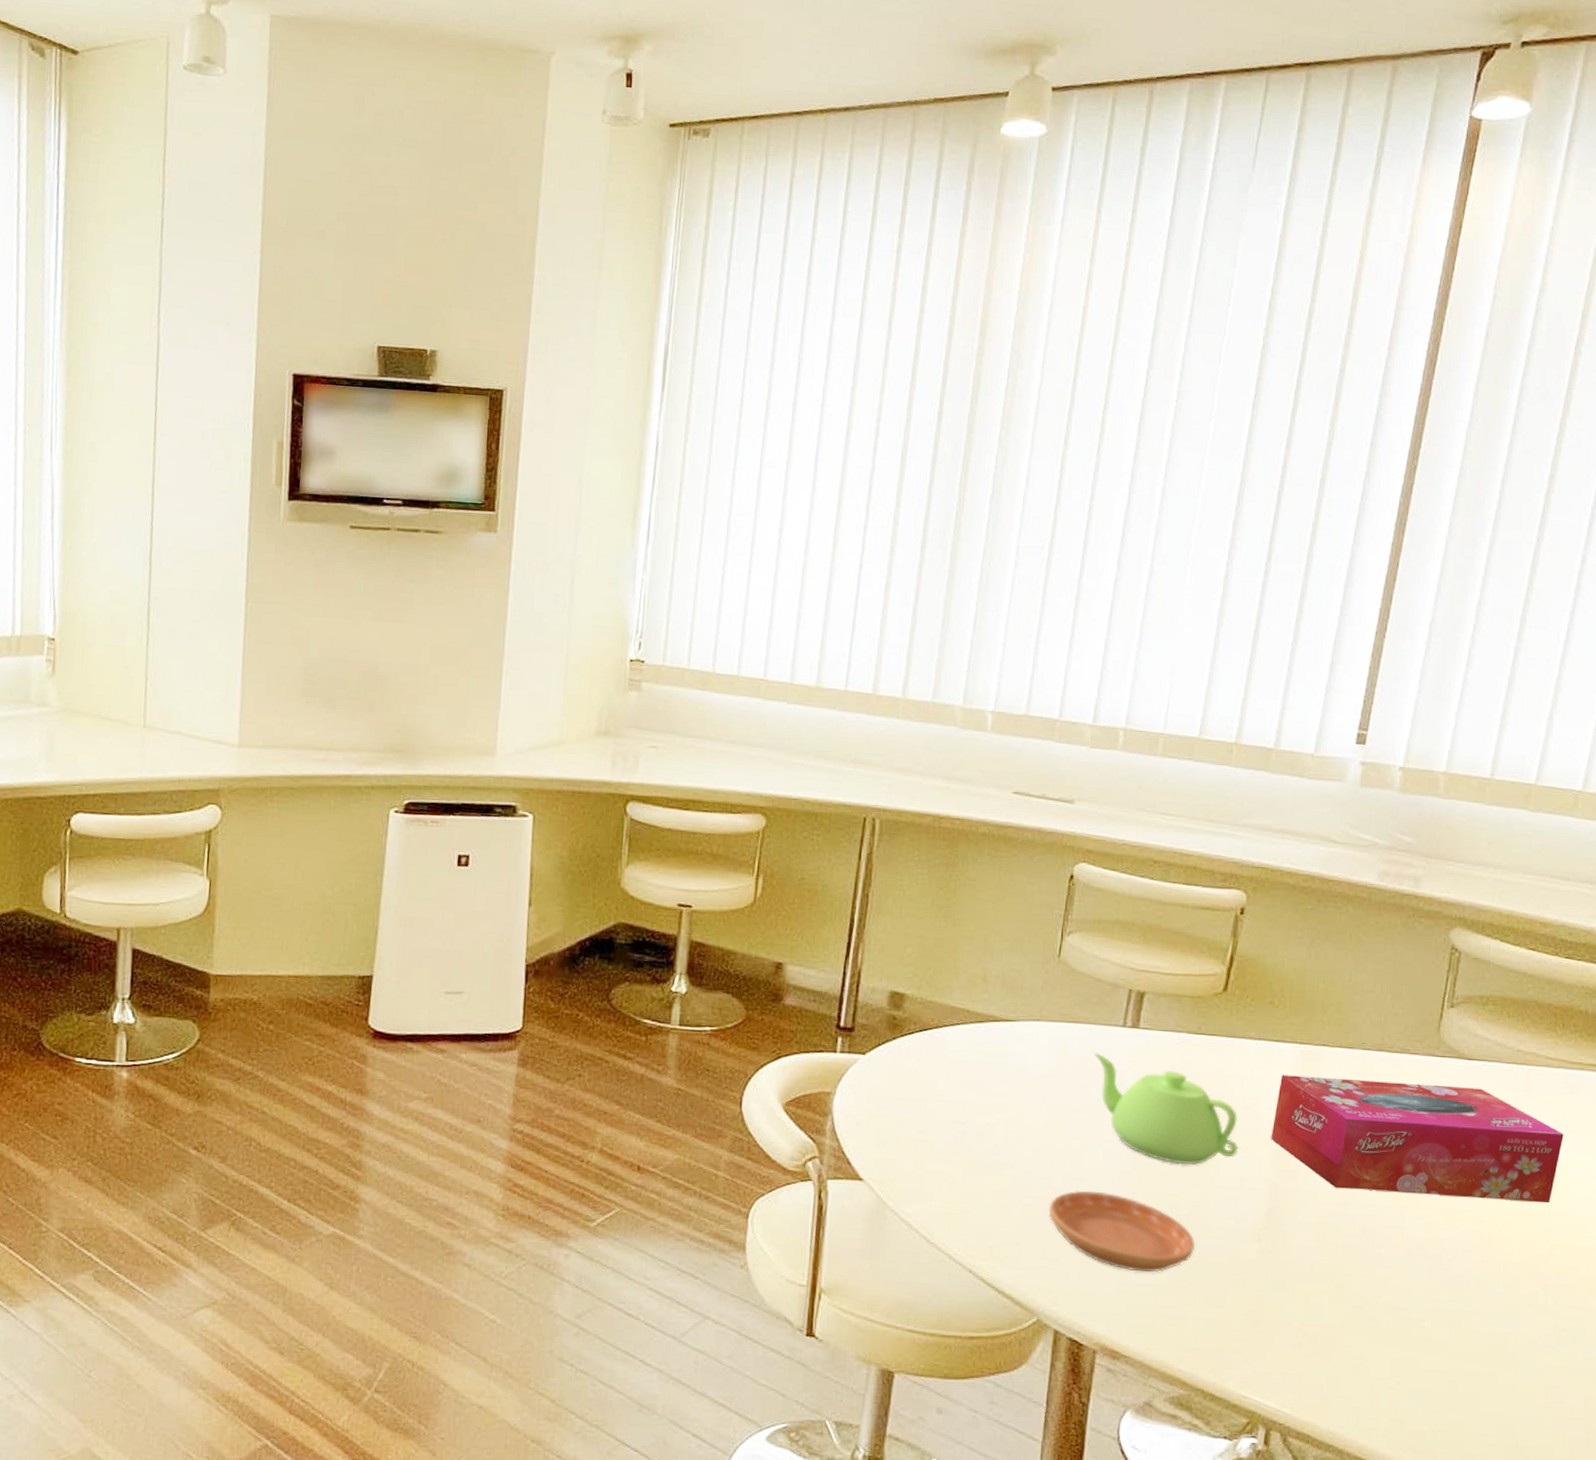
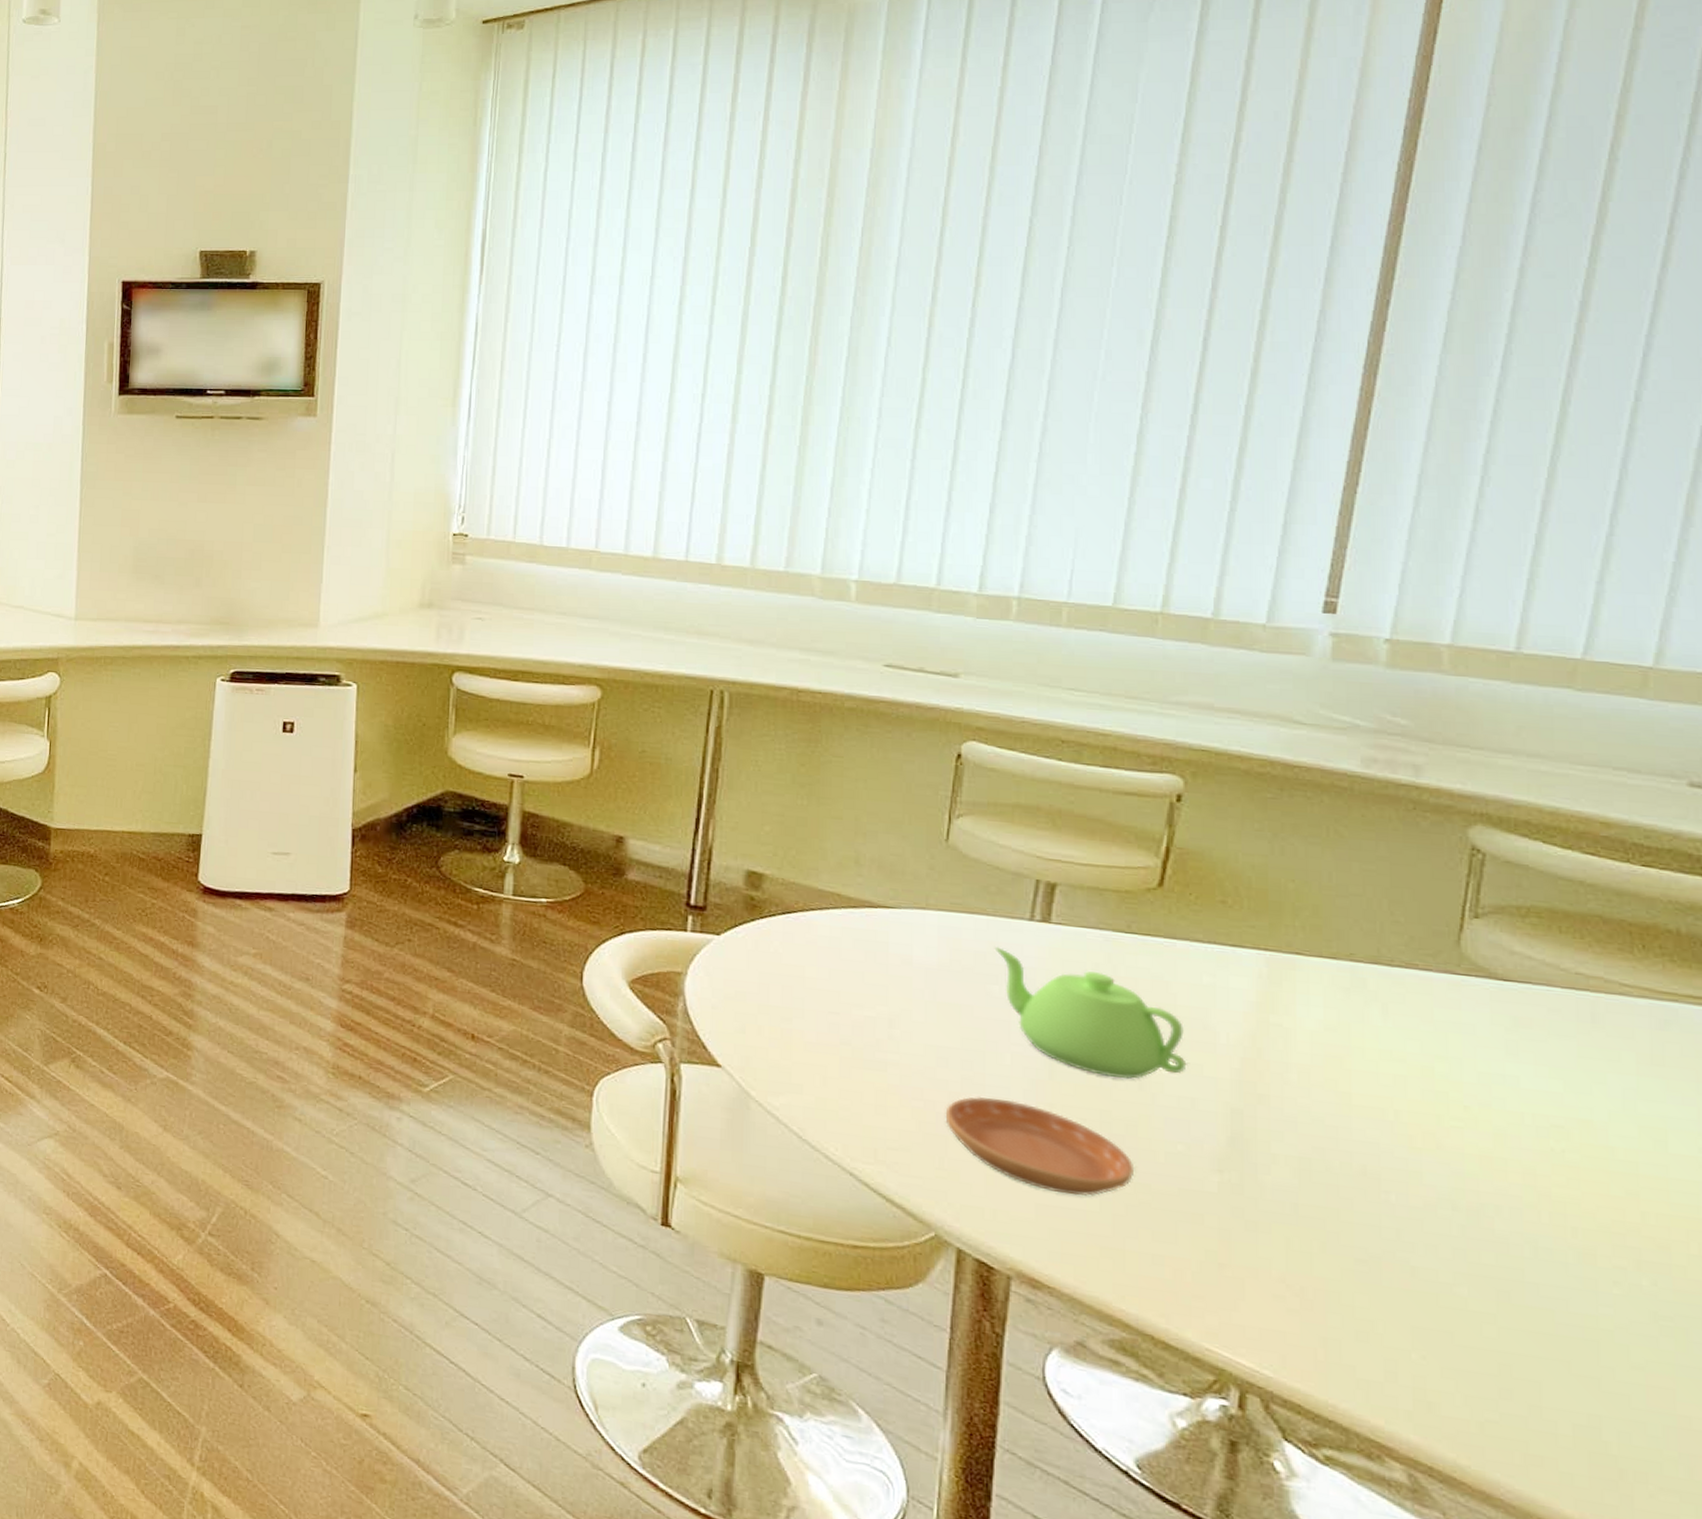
tissue box: present [1271,1075,1564,1204] -> none [1230,984,1653,1161]

